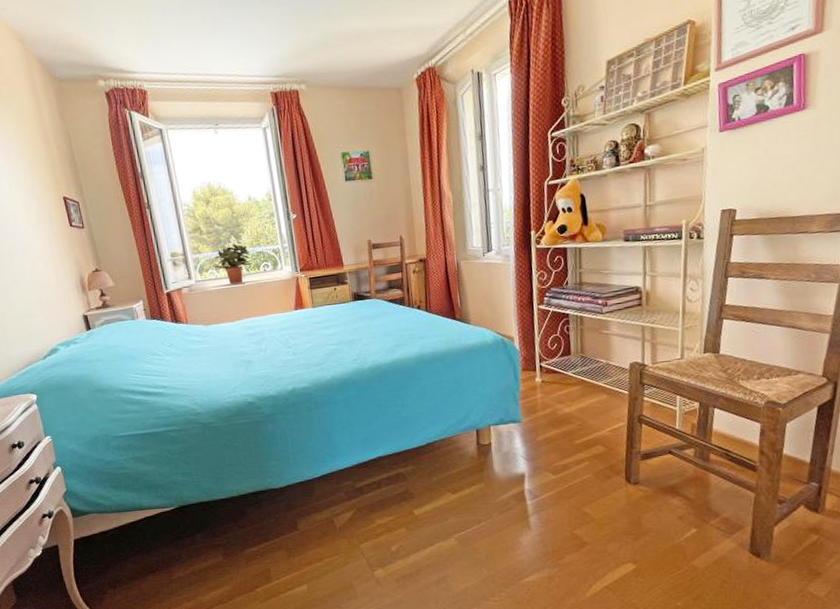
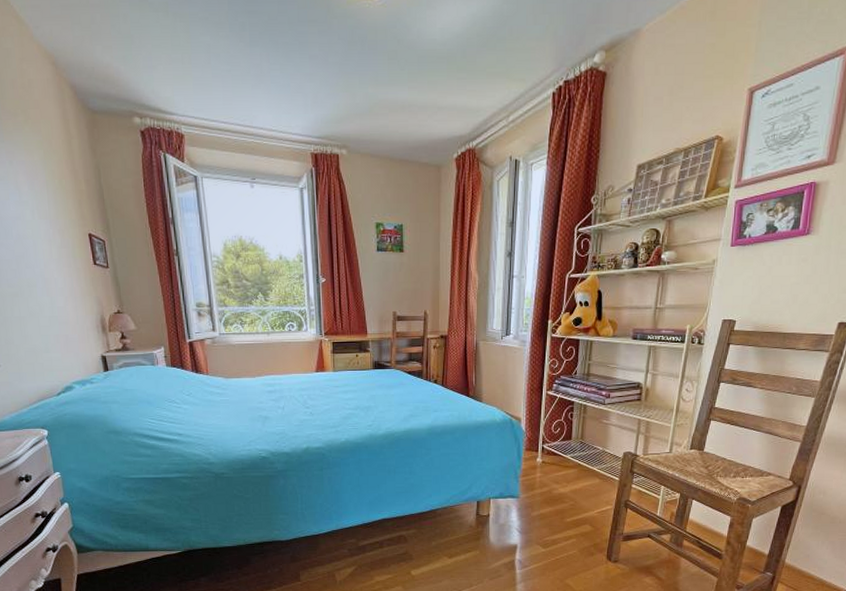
potted plant: present [212,243,253,285] -> none [238,301,278,341]

